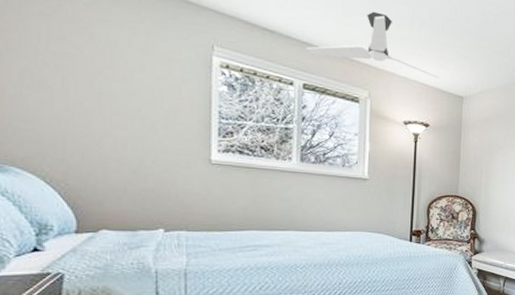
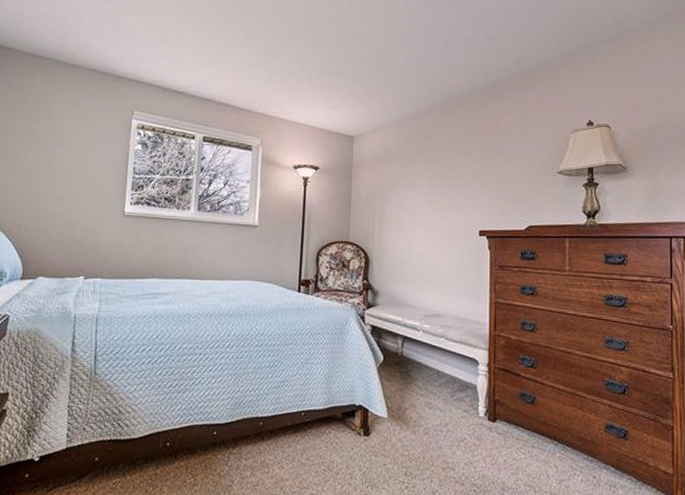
ceiling fan: present [306,11,440,79] -> none [207,63,330,120]

